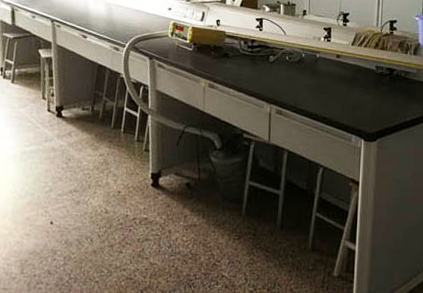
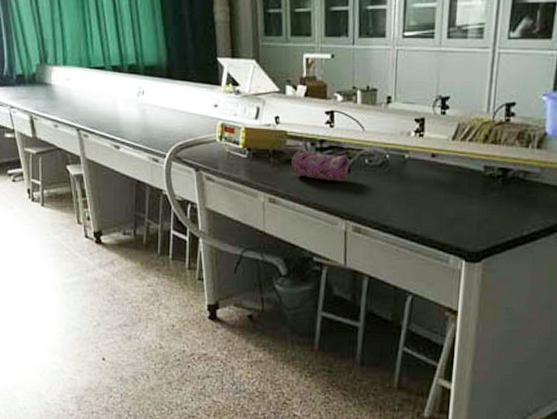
pencil case: none [228,46,276,73] -> present [291,150,352,182]

